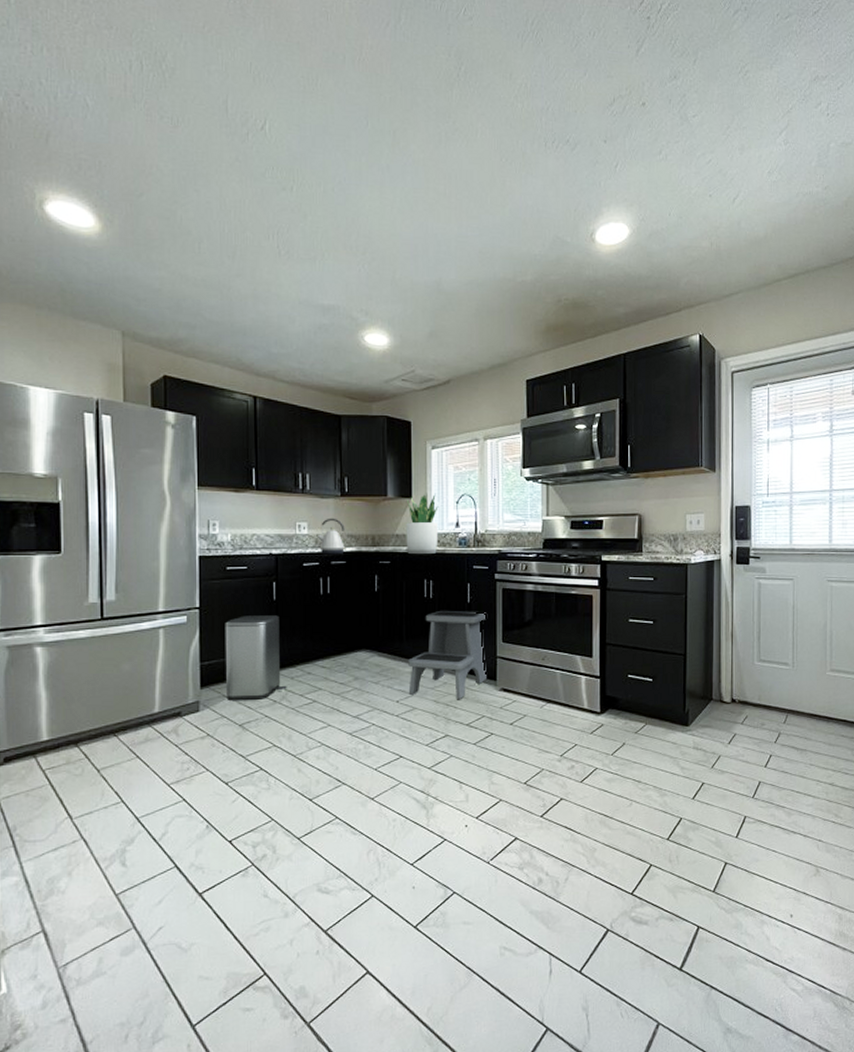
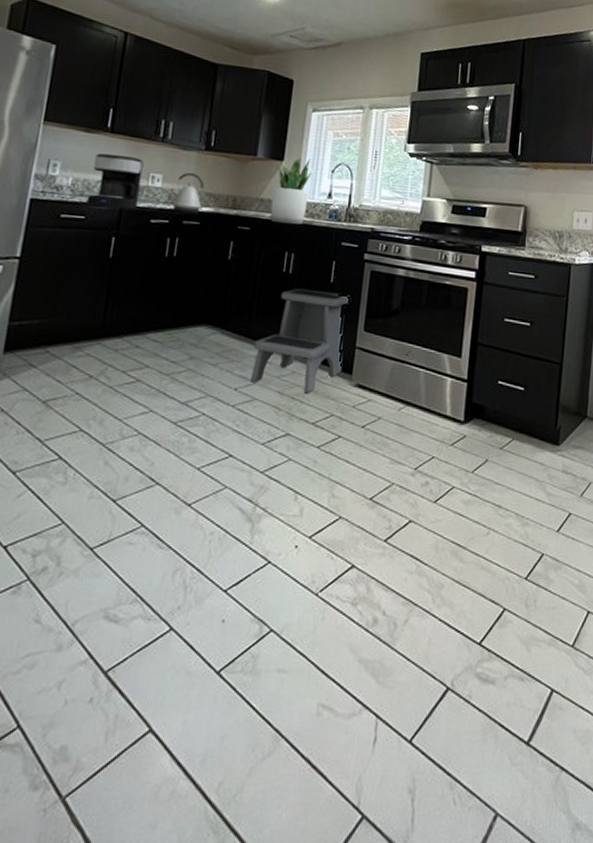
pedal bin: present [225,615,287,700] -> none [33,272,113,373]
coffee maker: none [239,510,309,557] -> present [78,153,160,212]

